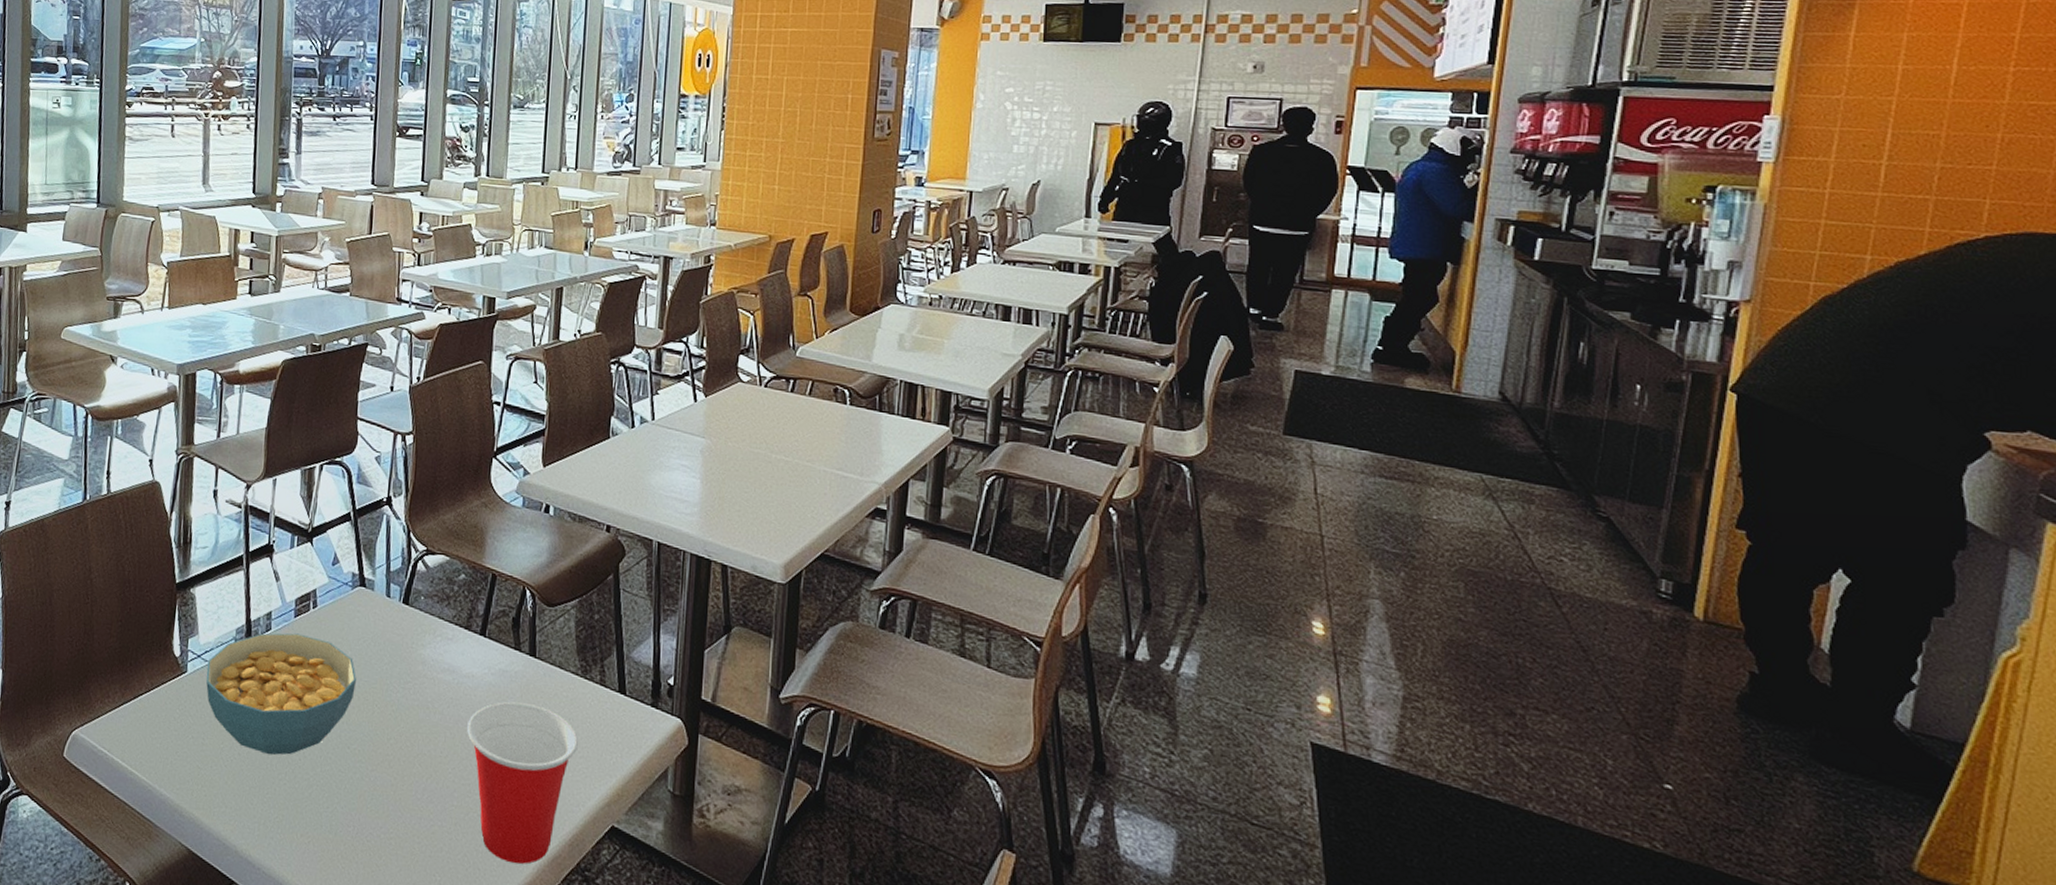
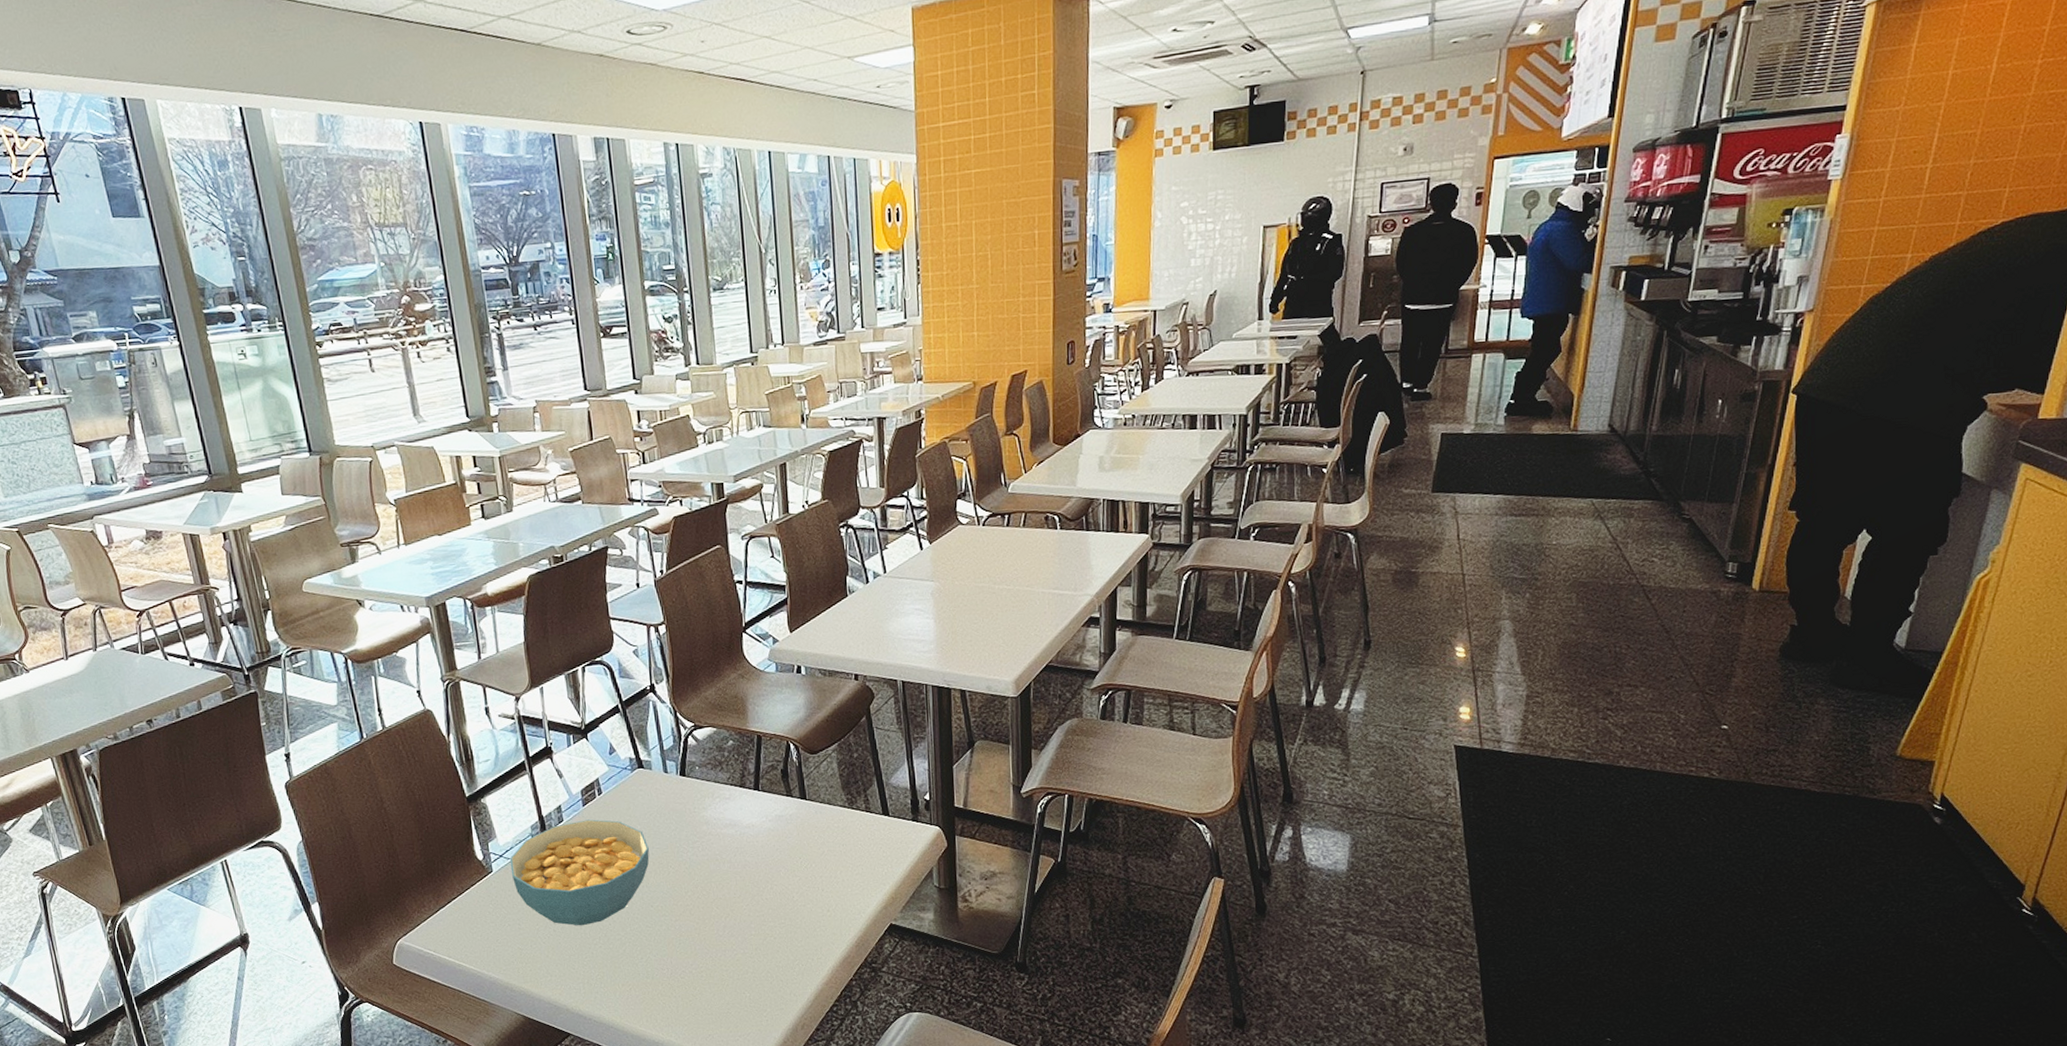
cup: present [467,701,578,864] -> none [754,839,853,970]

